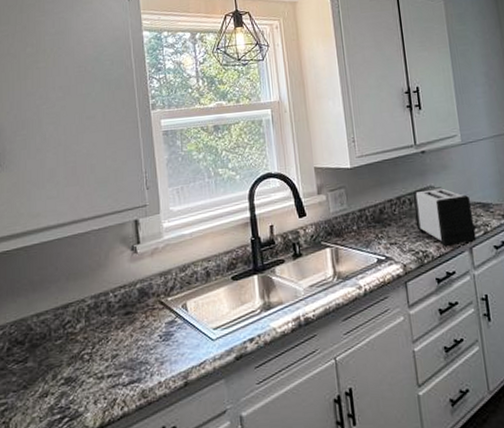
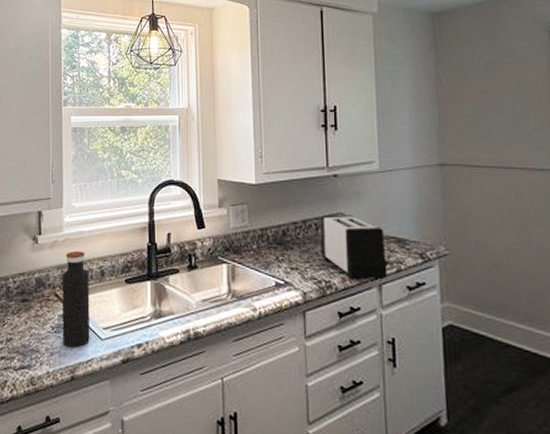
water bottle: none [165,254,201,354] -> present [61,250,90,348]

